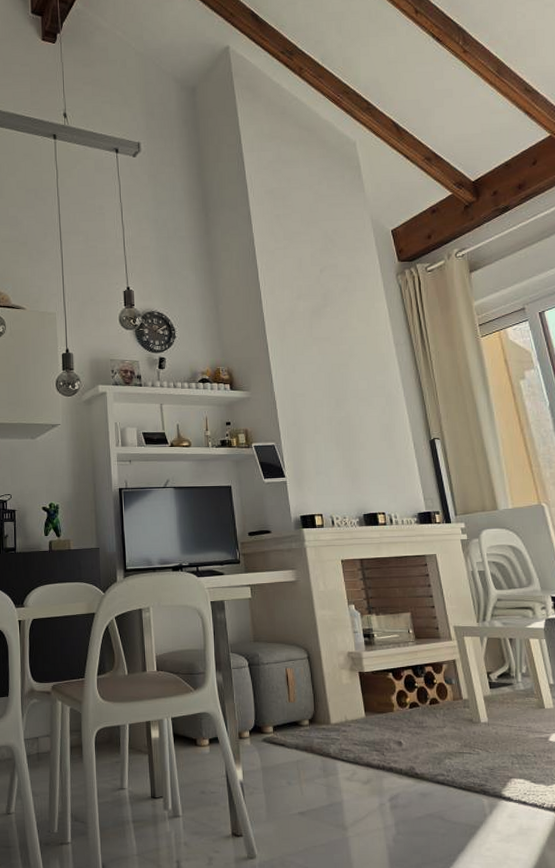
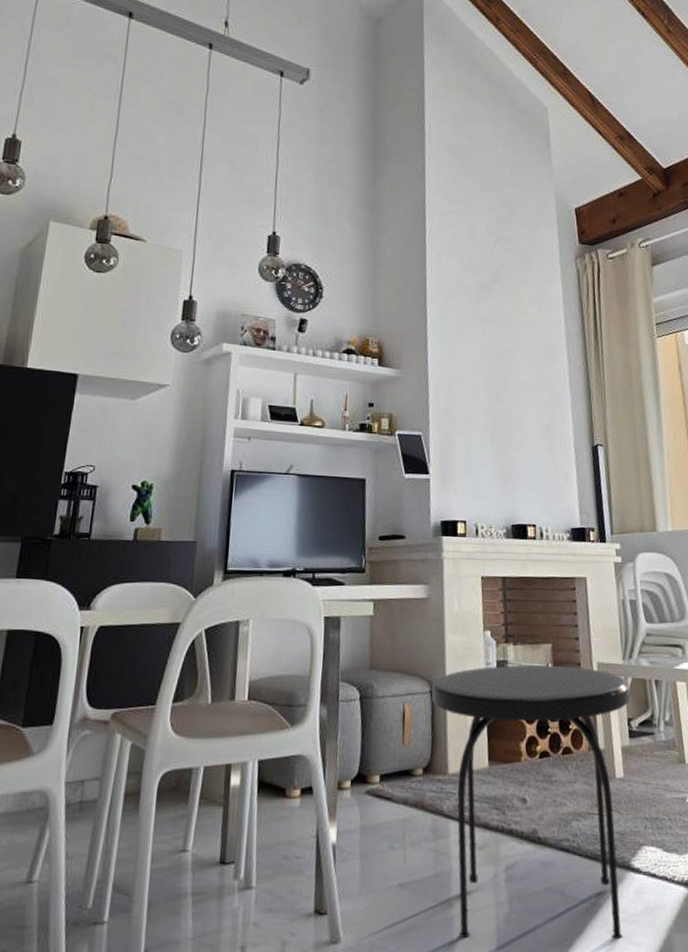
side table: none [308,631,501,855] -> present [431,665,631,939]

